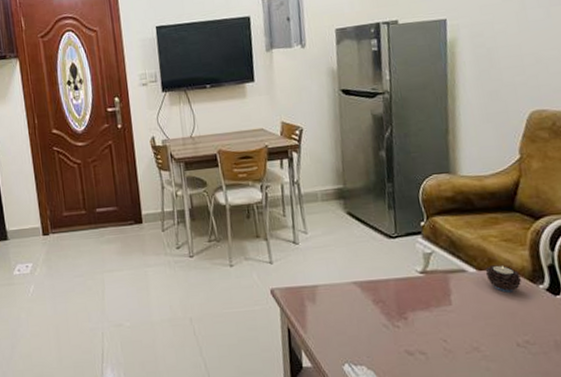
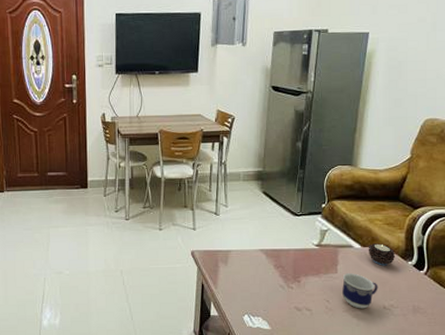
cup: none [460,304,507,349] -> present [342,273,378,309]

